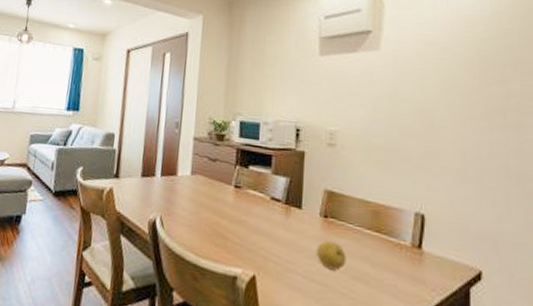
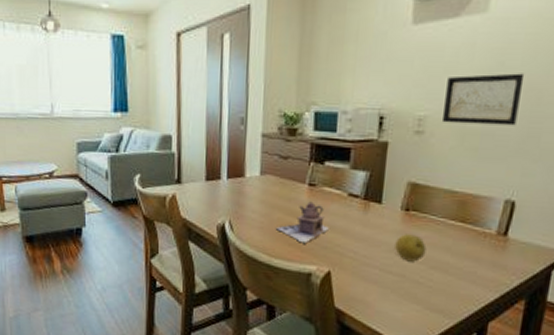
teapot: none [203,202,253,245] -> present [275,201,329,244]
wall art: none [350,99,417,144] -> present [441,73,525,126]

